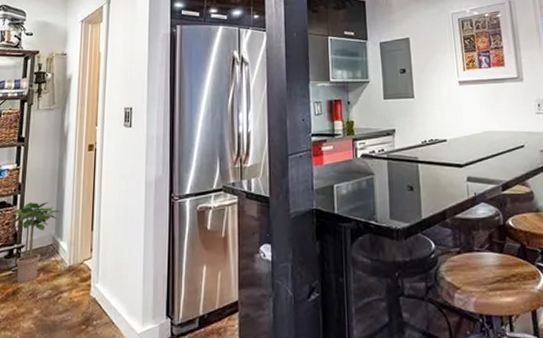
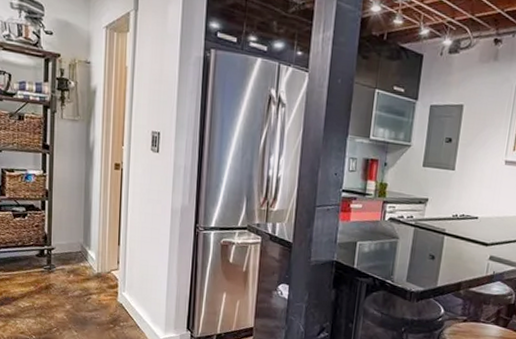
potted plant: present [9,202,61,283] -> none [38,209,88,281]

